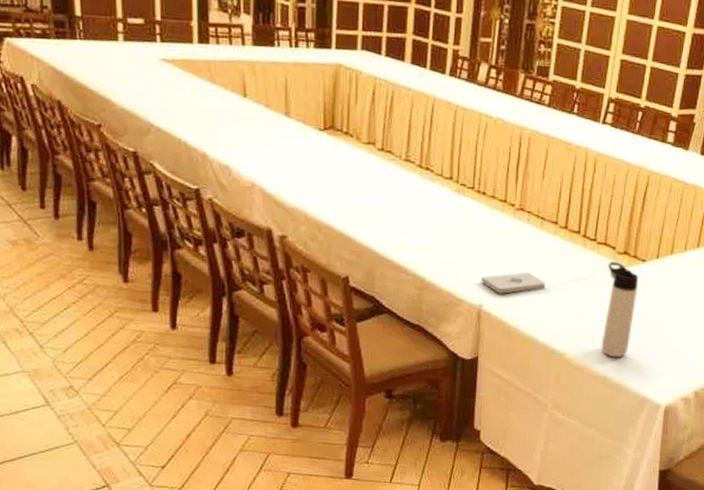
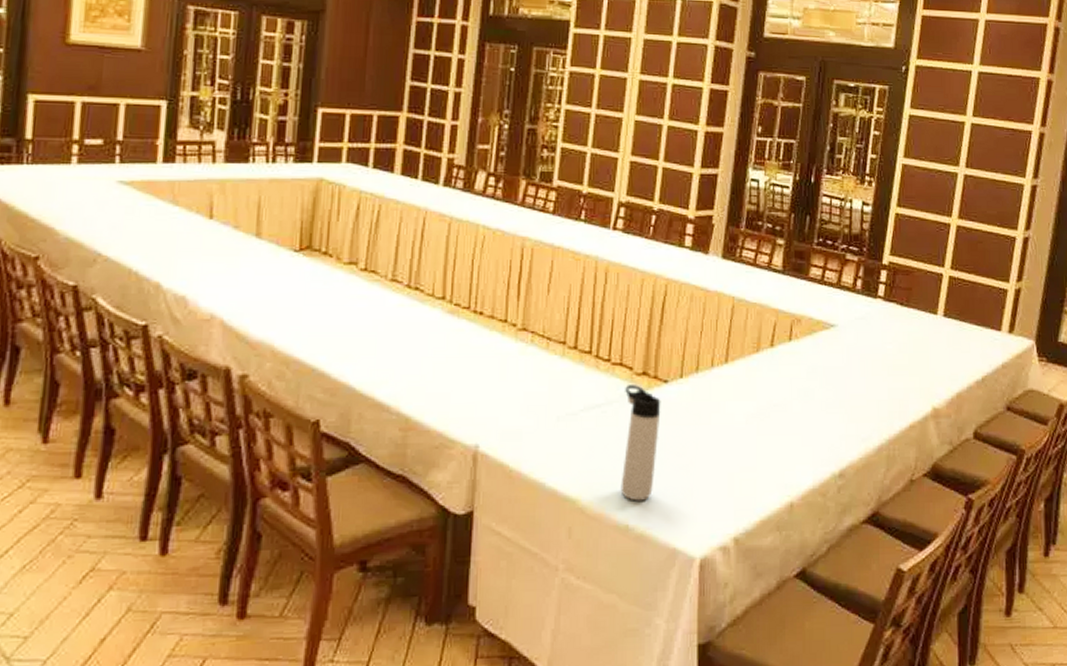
notepad: present [481,272,546,294] -> none [477,402,553,431]

